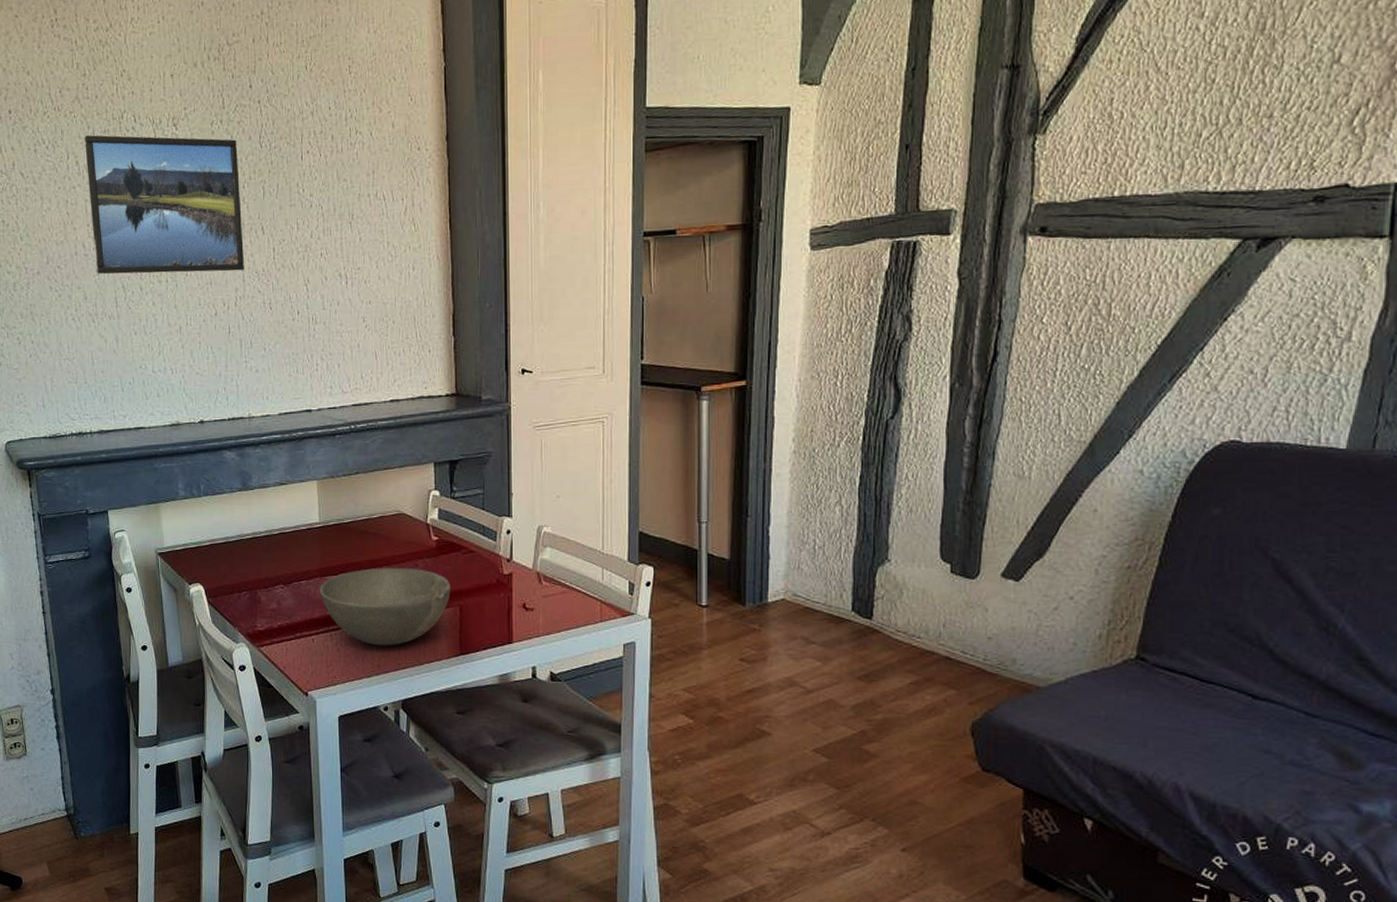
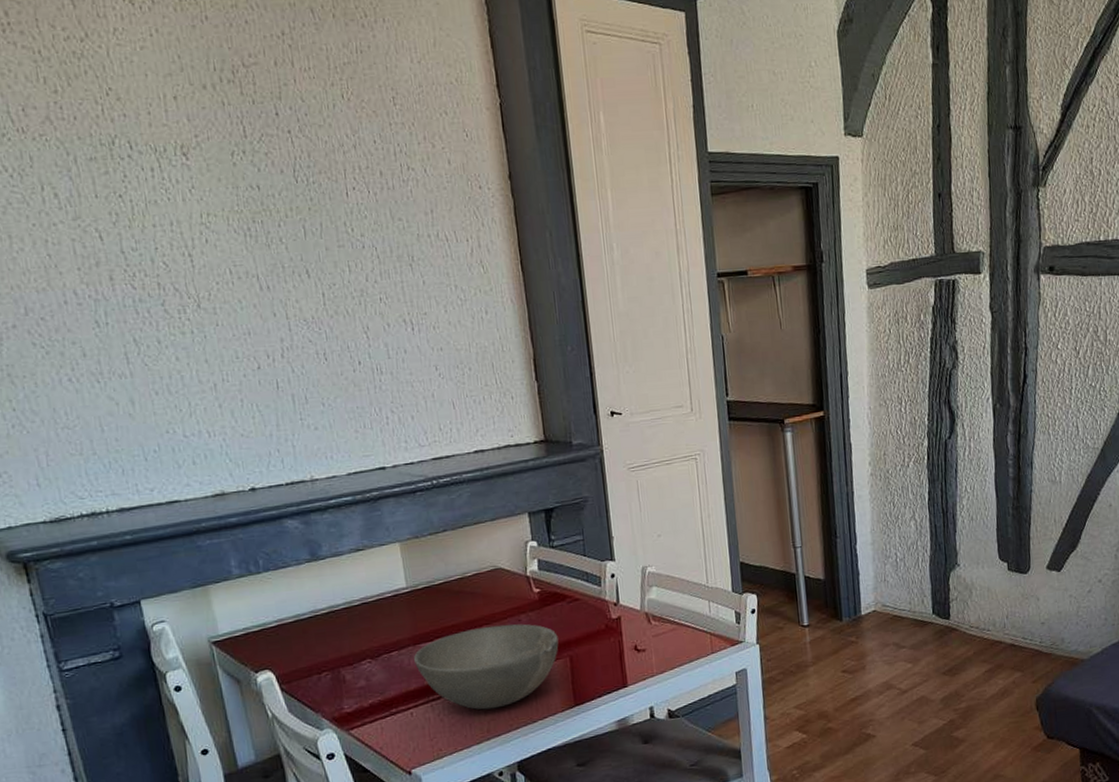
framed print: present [85,135,244,275] -> none [63,163,289,327]

